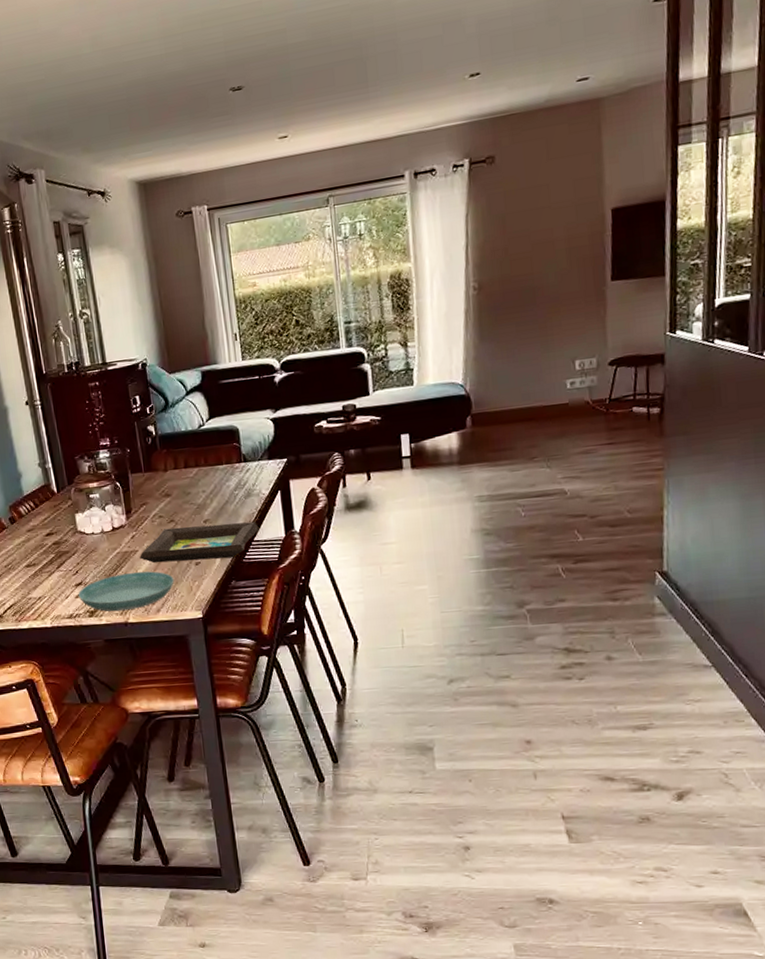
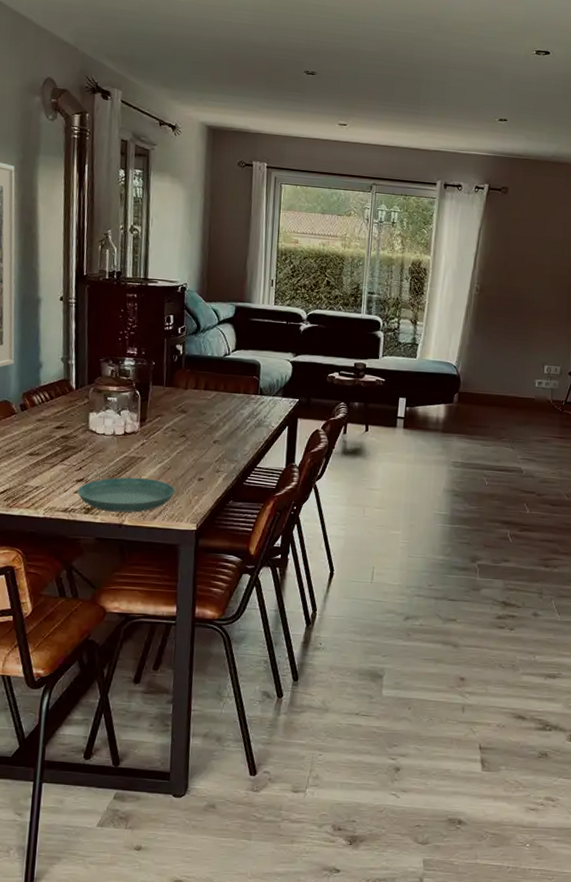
picture frame: present [140,521,259,563] -> none [146,442,263,480]

